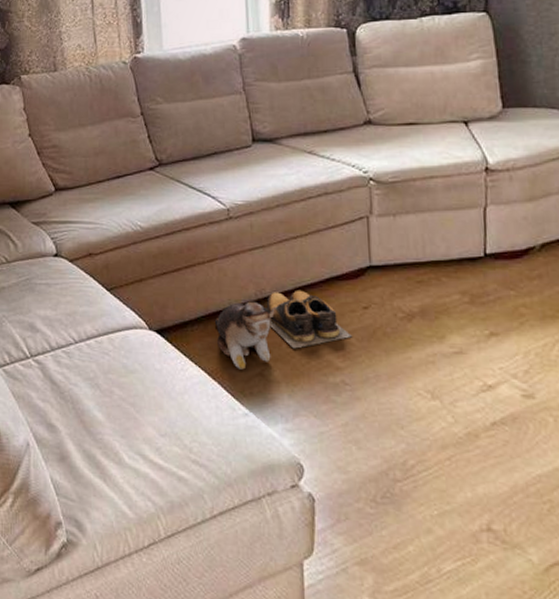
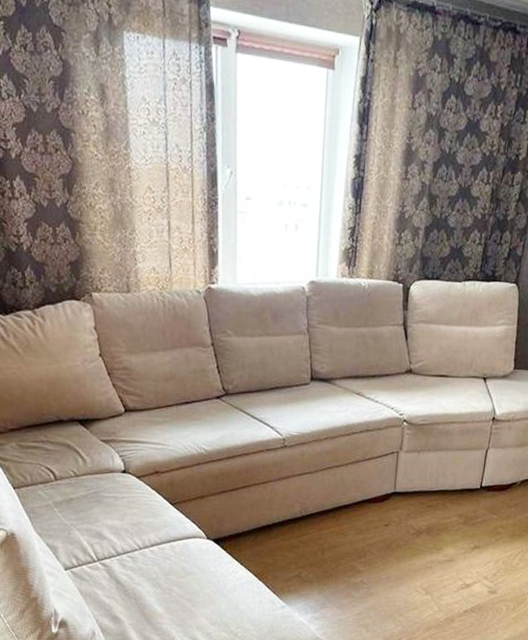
plush toy: present [214,301,276,370] -> none [264,517,316,572]
shoes: present [265,290,352,349] -> none [307,509,373,556]

